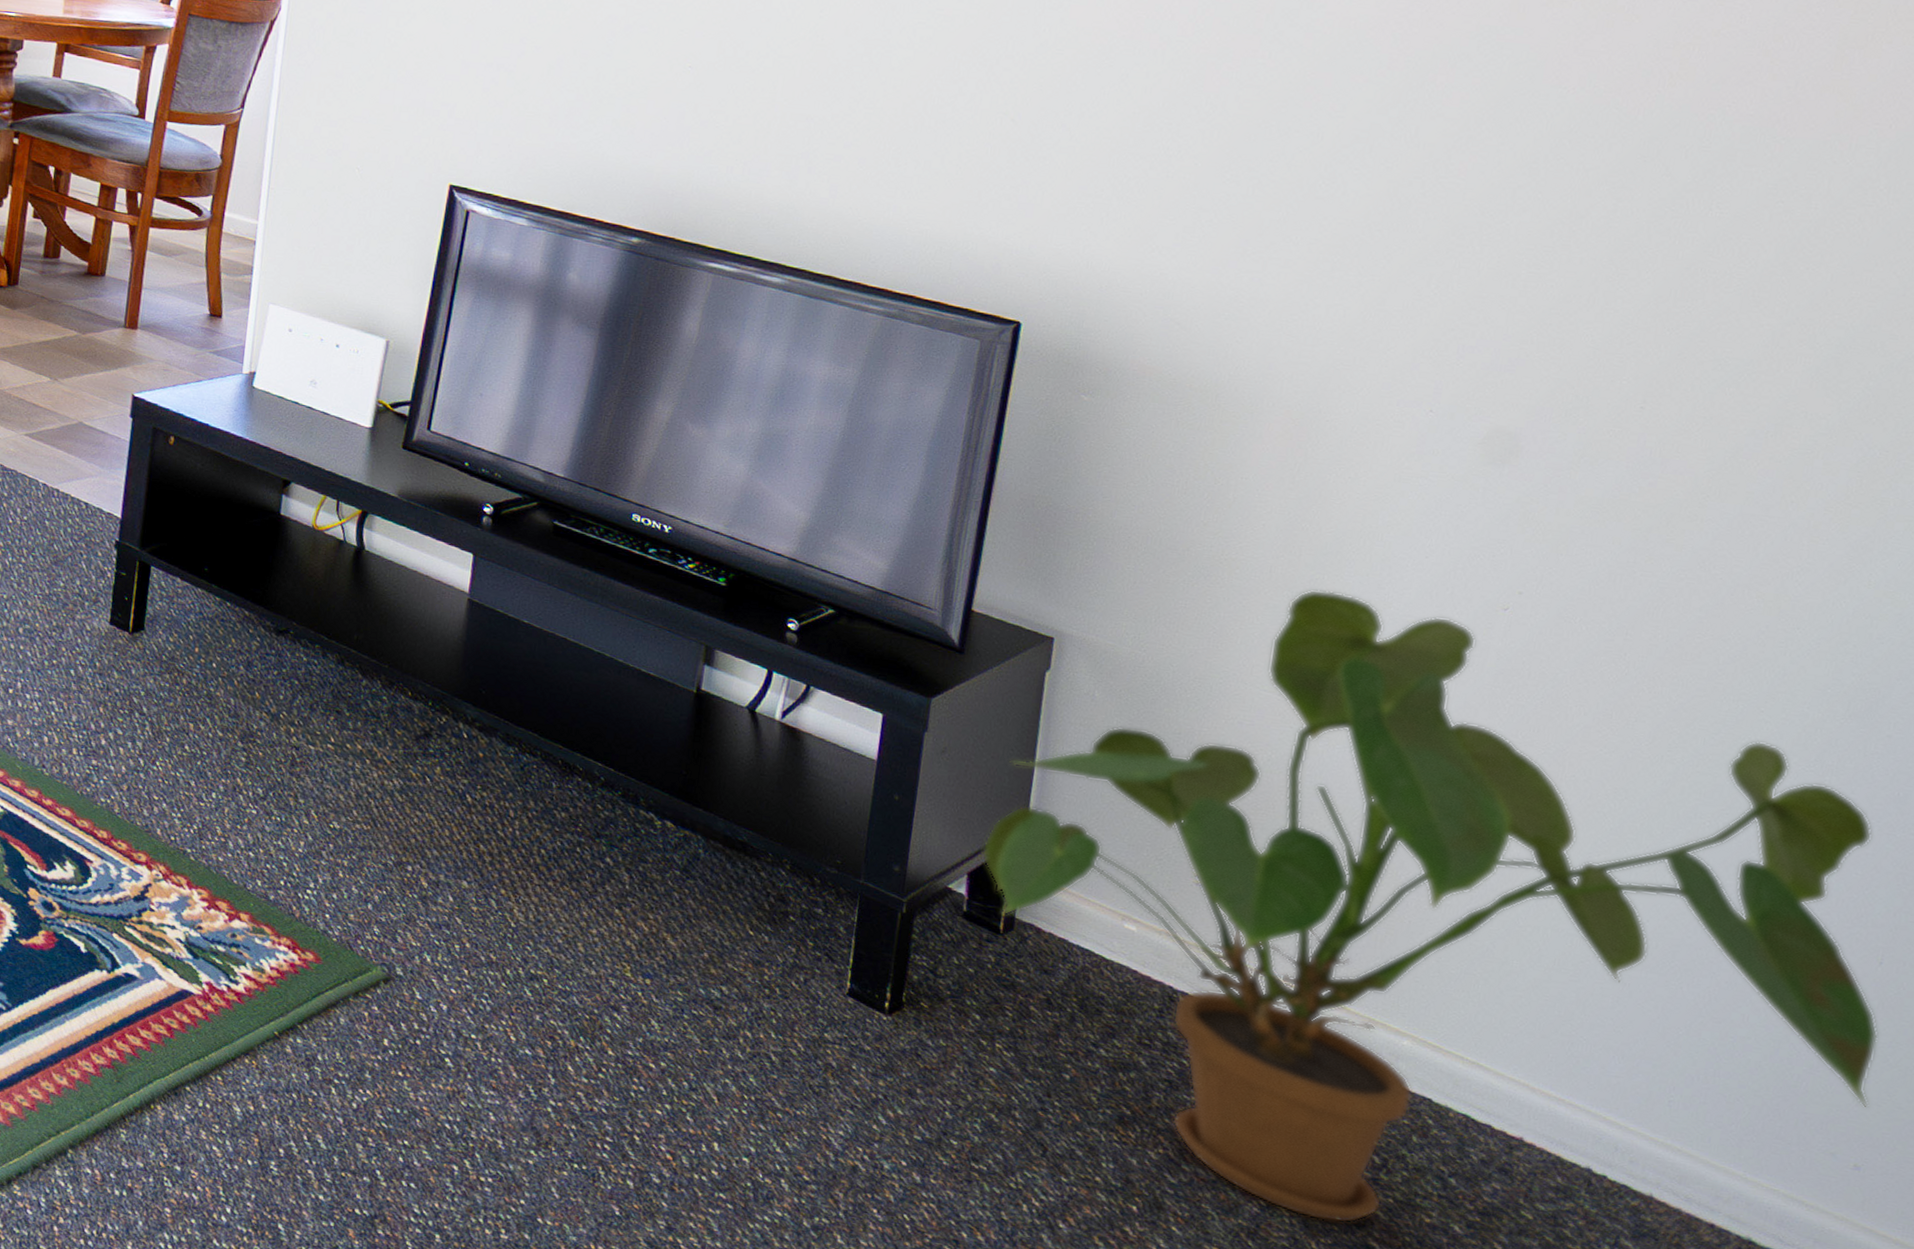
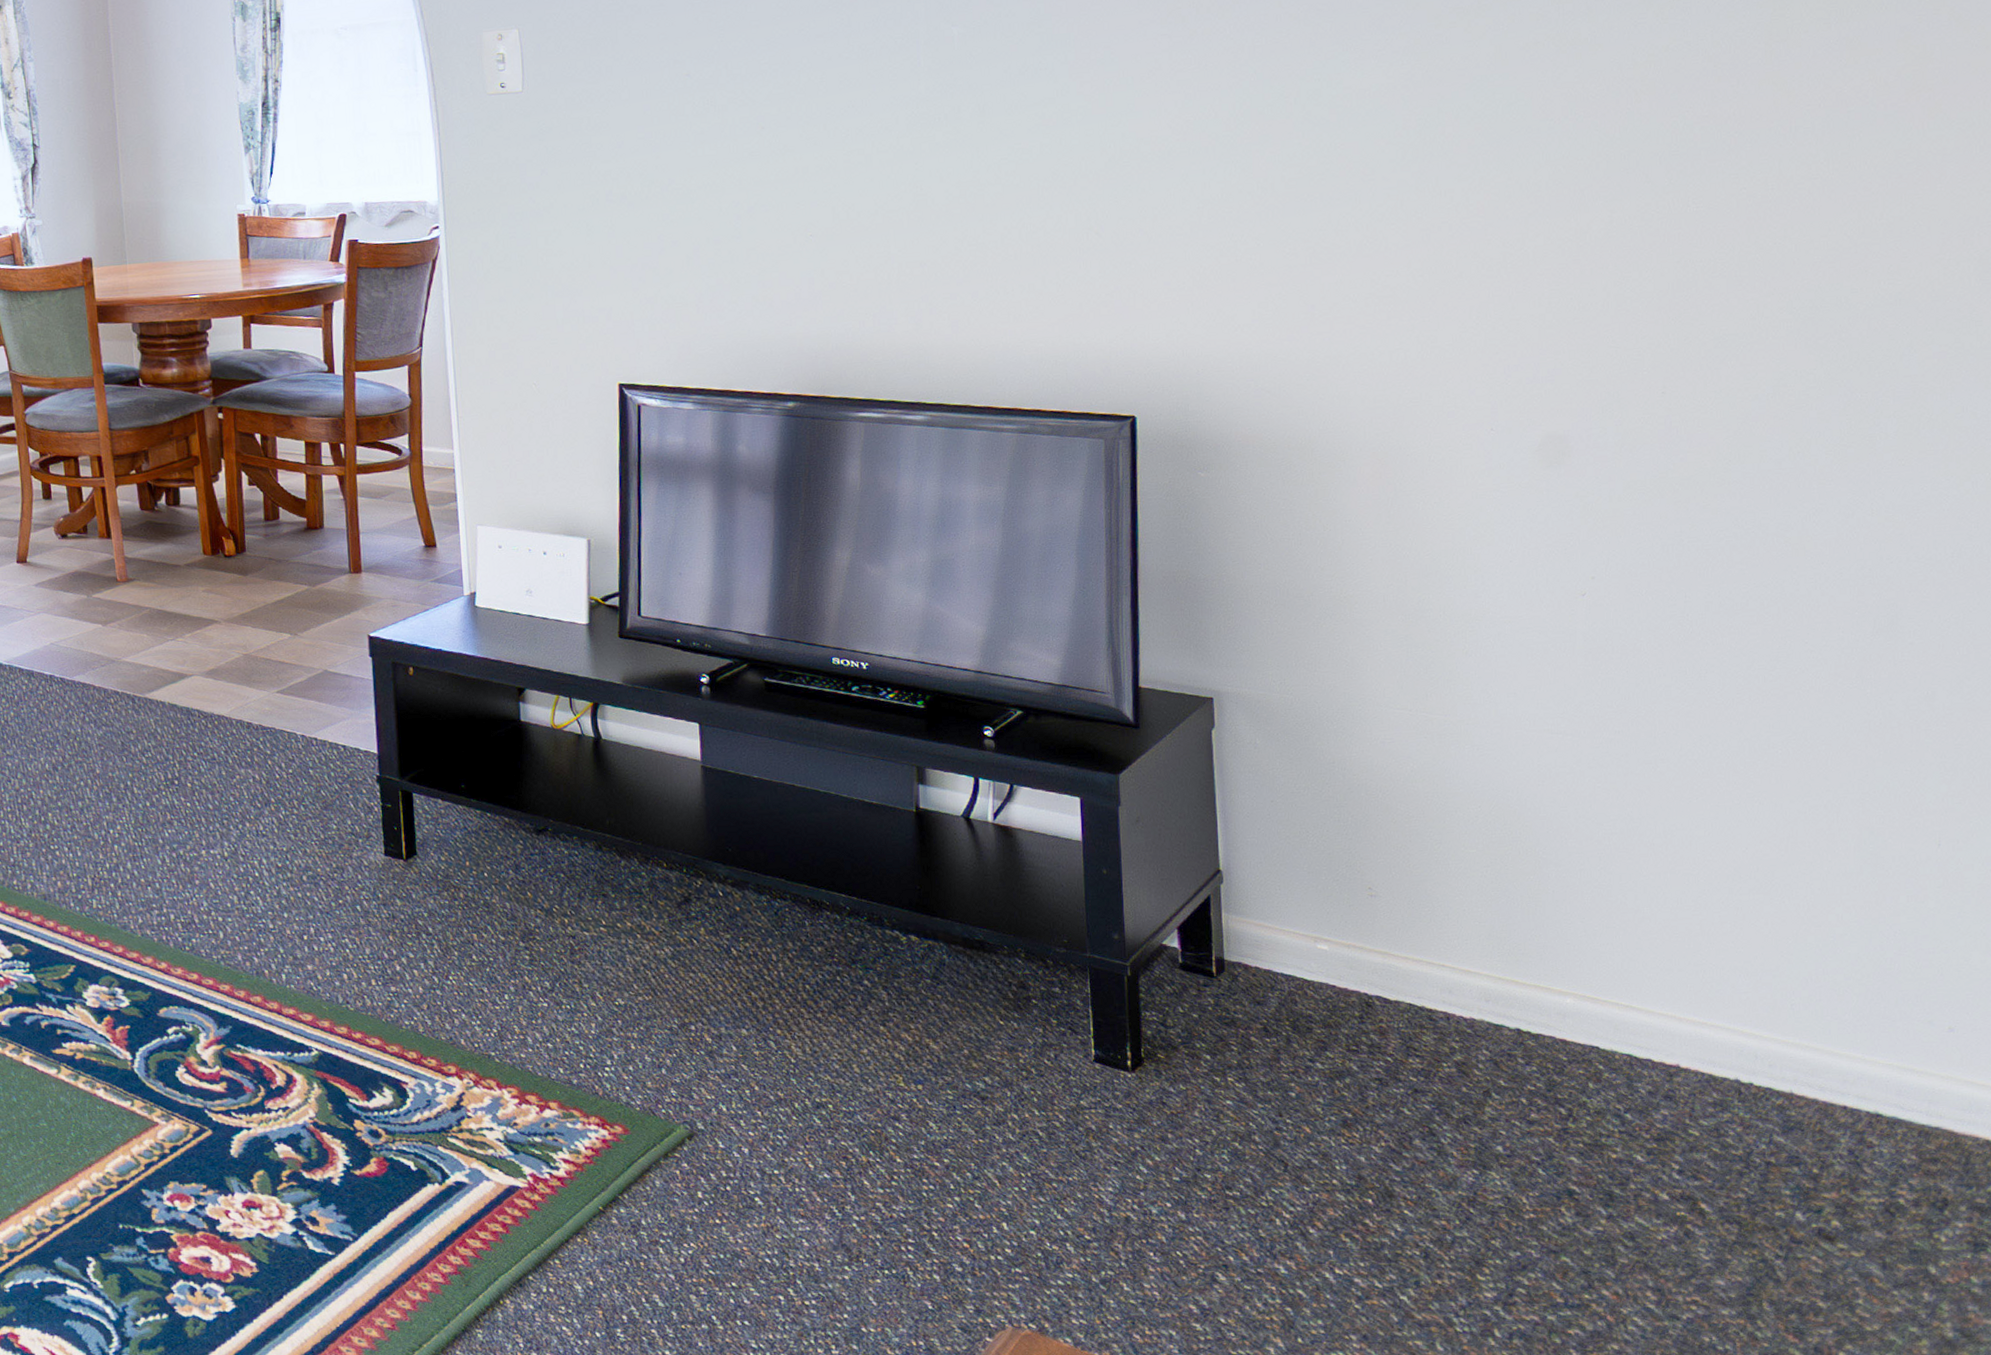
house plant: present [981,589,1879,1224] -> none [1185,607,1952,1177]

